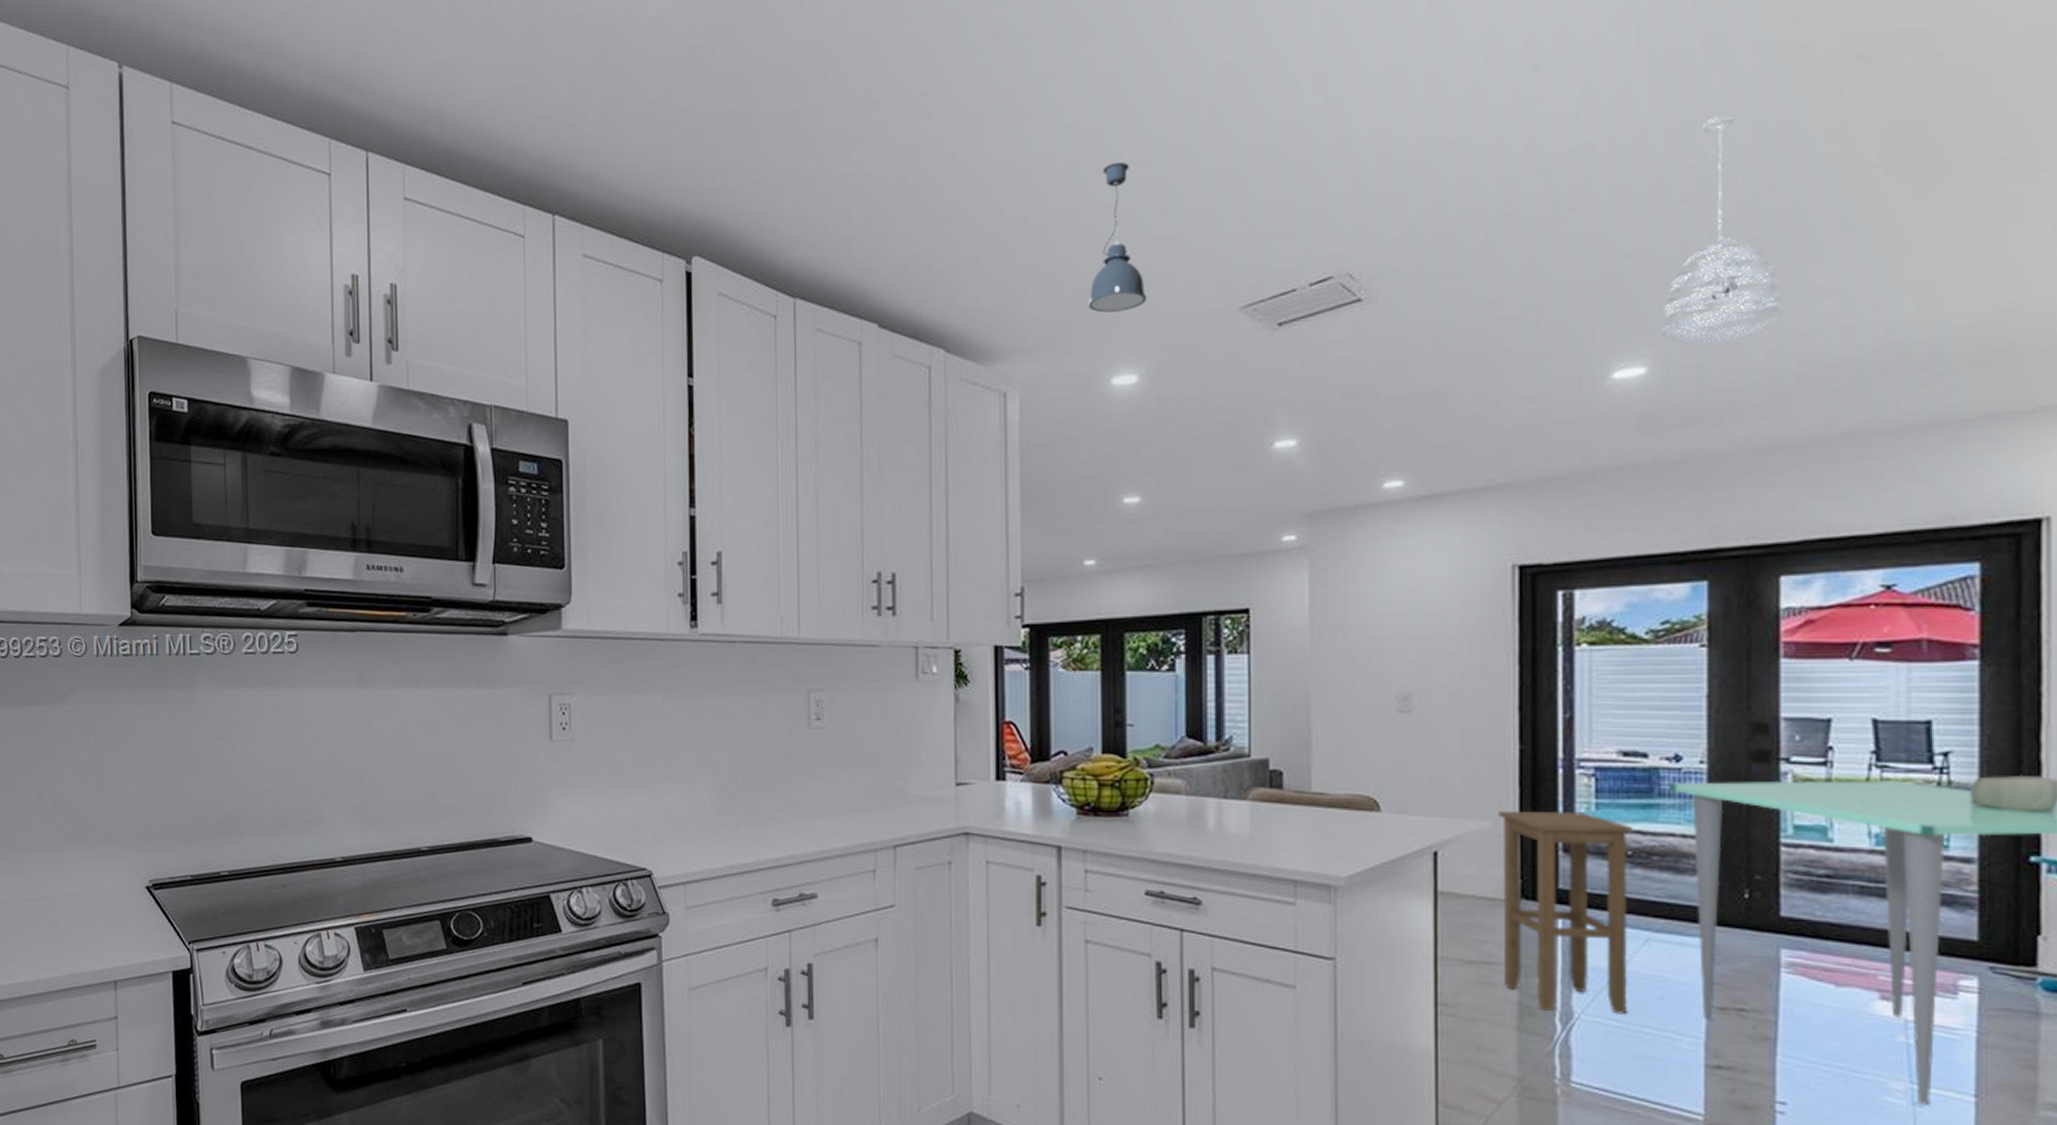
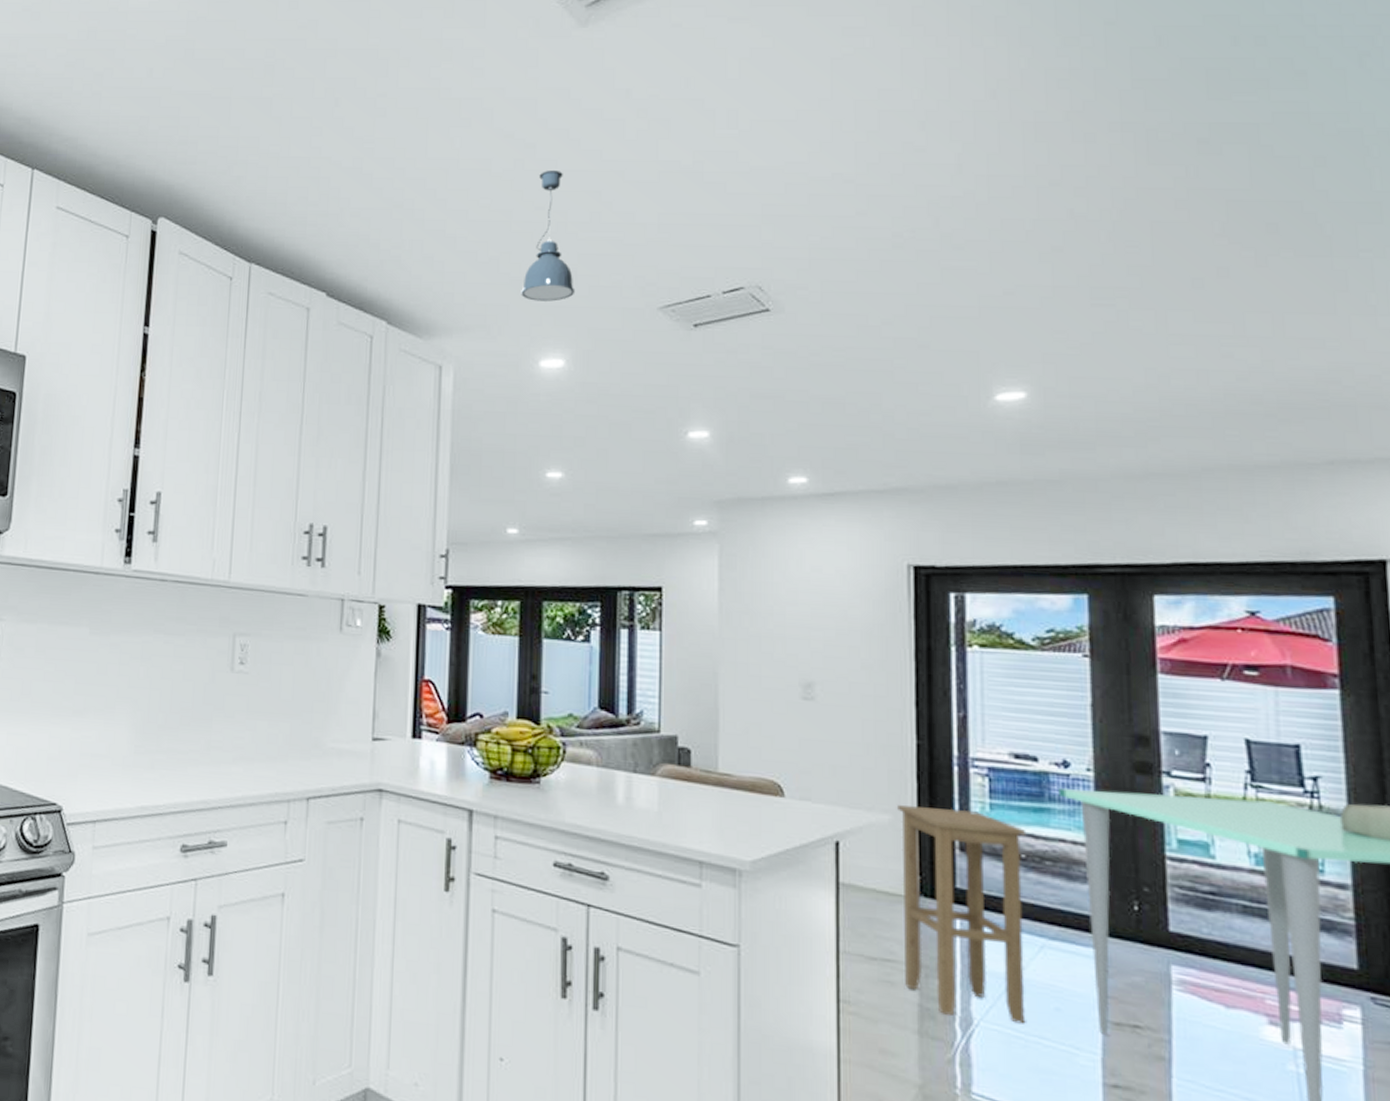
pendant lamp: present [1660,116,1785,345] -> none [1037,180,1147,377]

